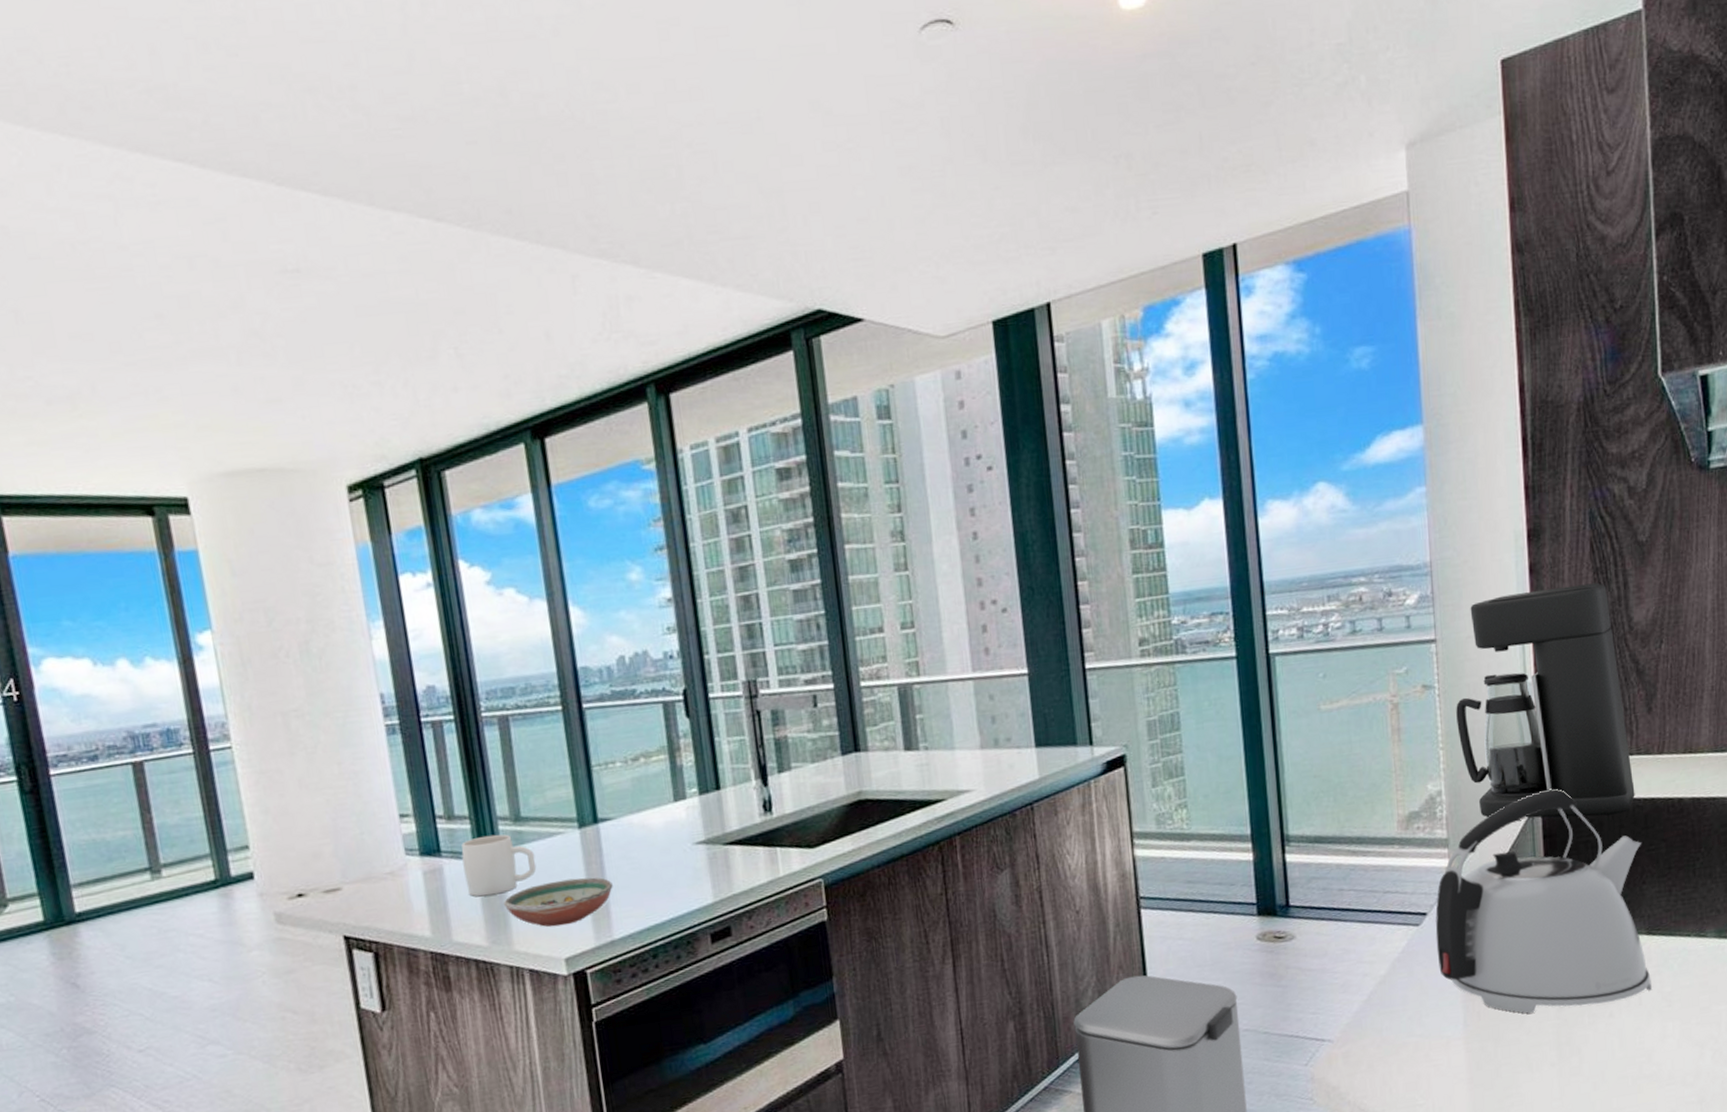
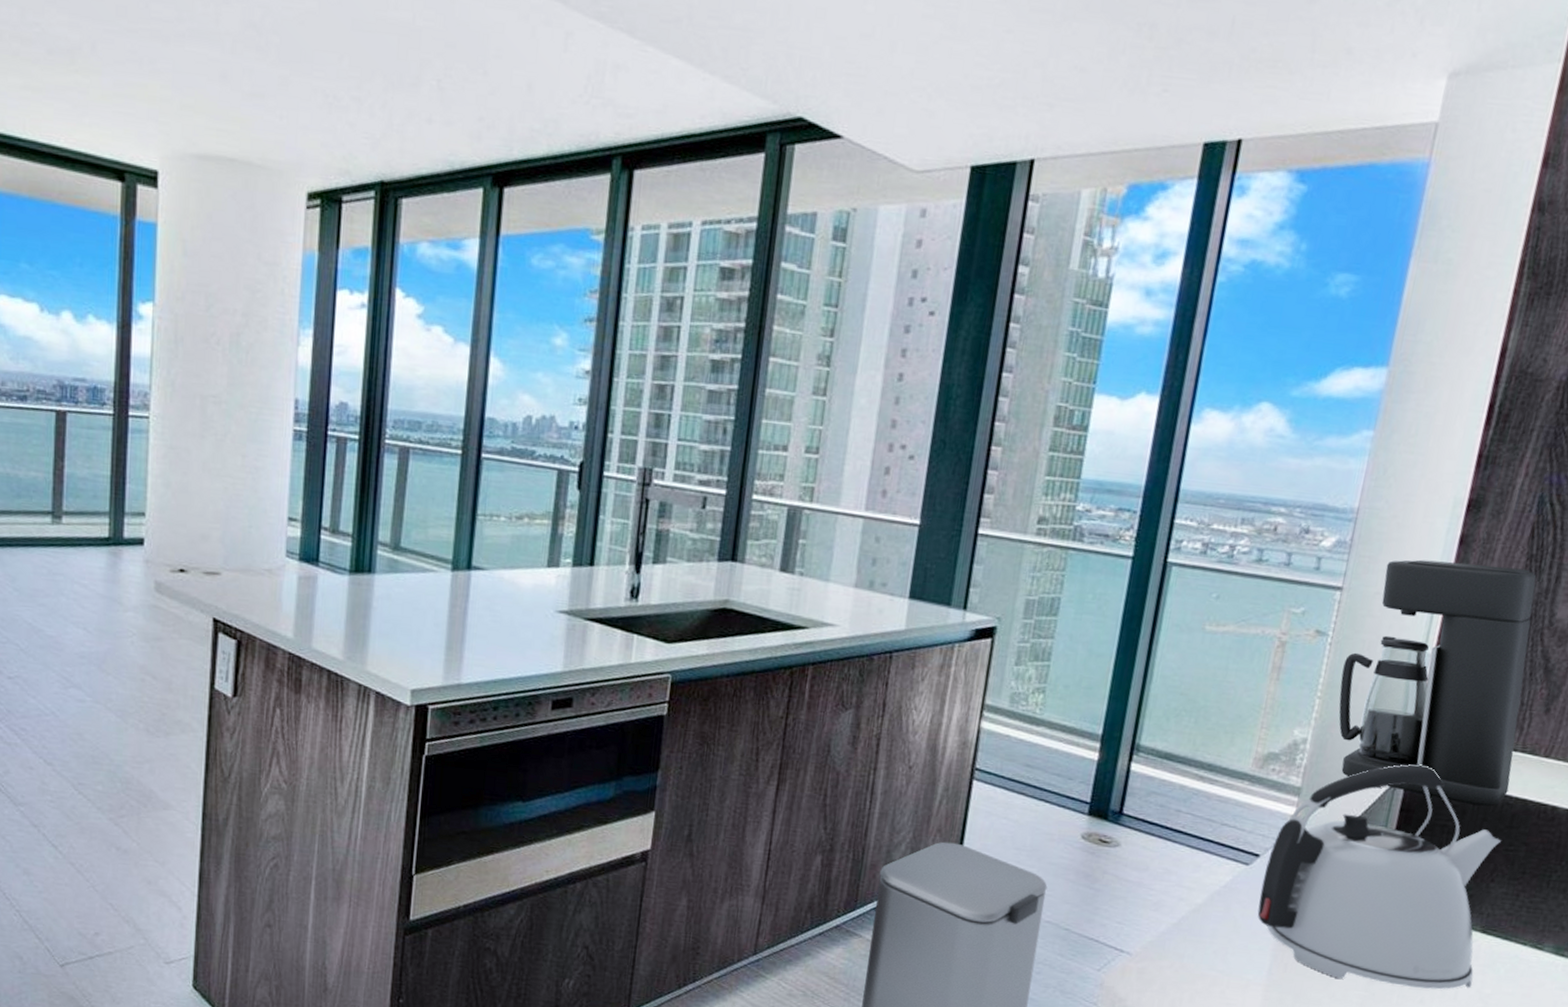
mug: present [461,834,537,897] -> none [335,556,405,615]
decorative bowl: present [503,877,613,927] -> none [365,614,471,659]

